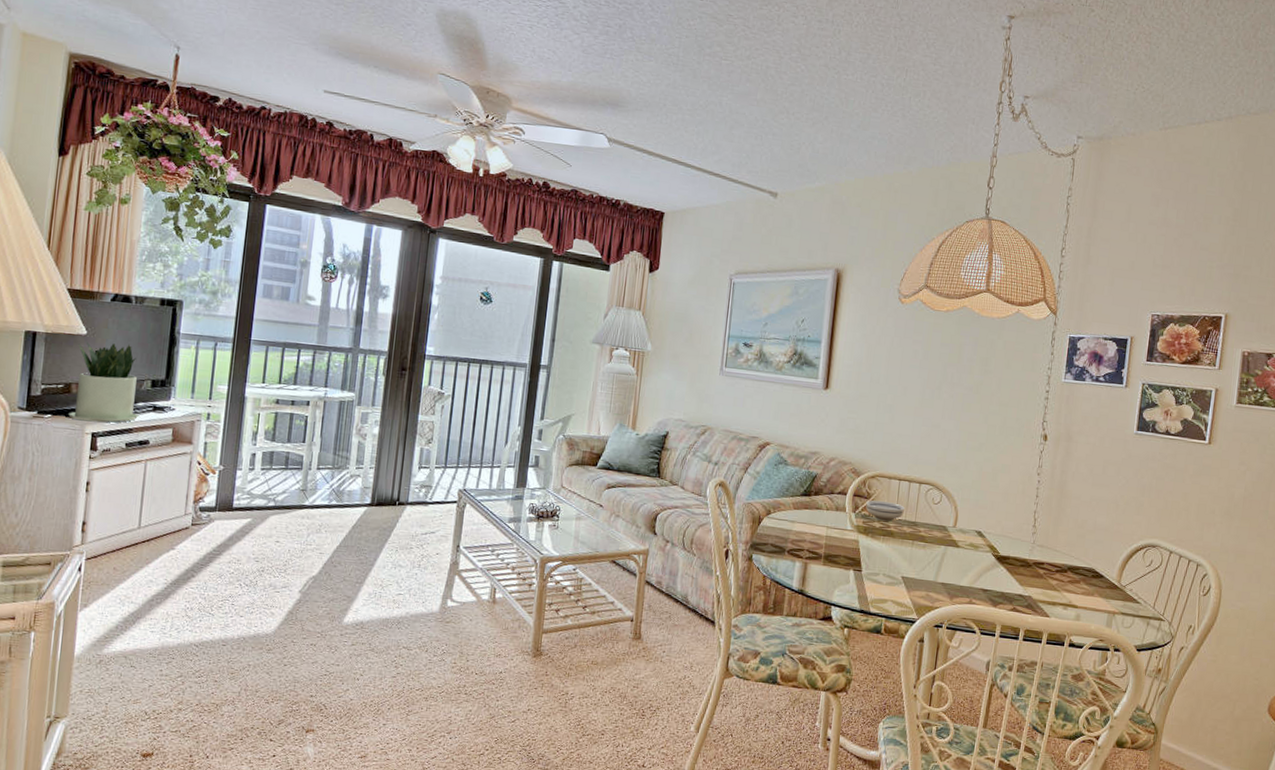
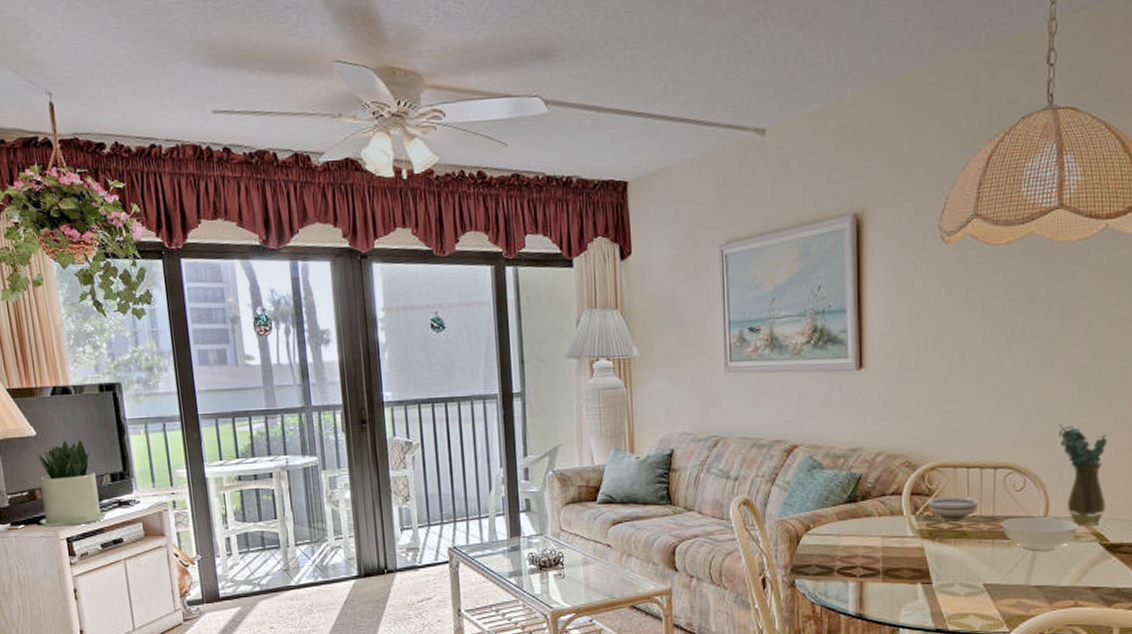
bowl: none [920,525,978,555] -> present [1001,516,1079,551]
vase: none [970,455,1005,540] -> present [1059,423,1108,526]

